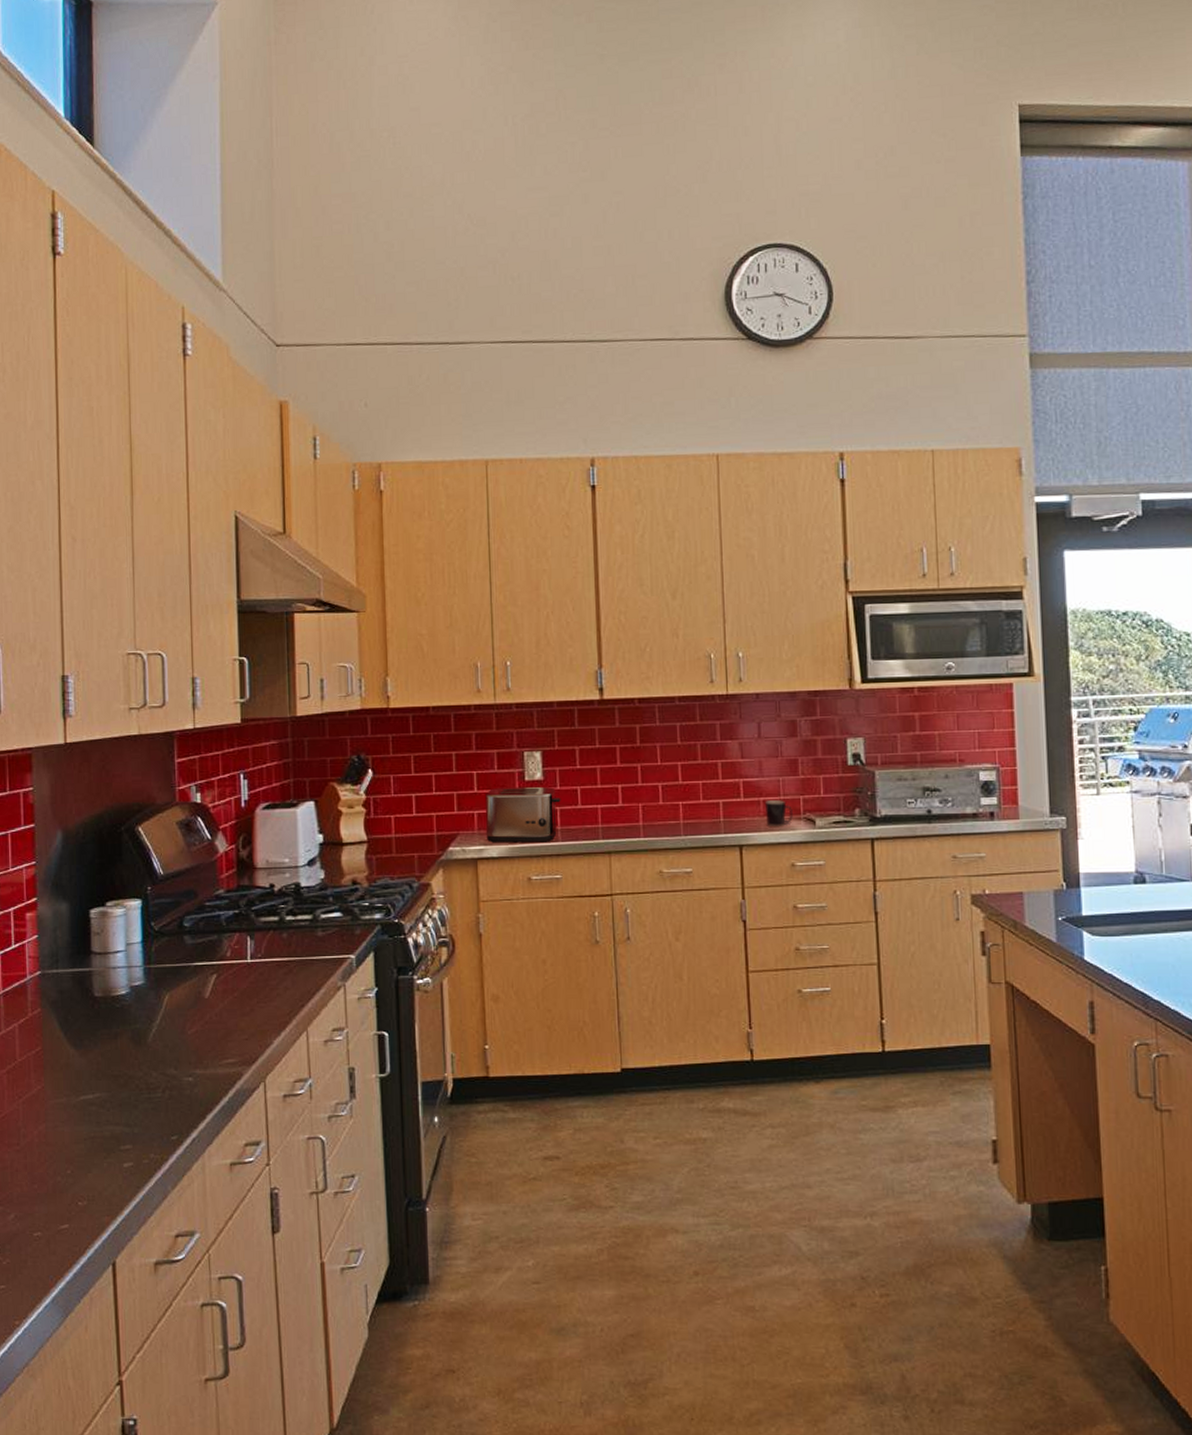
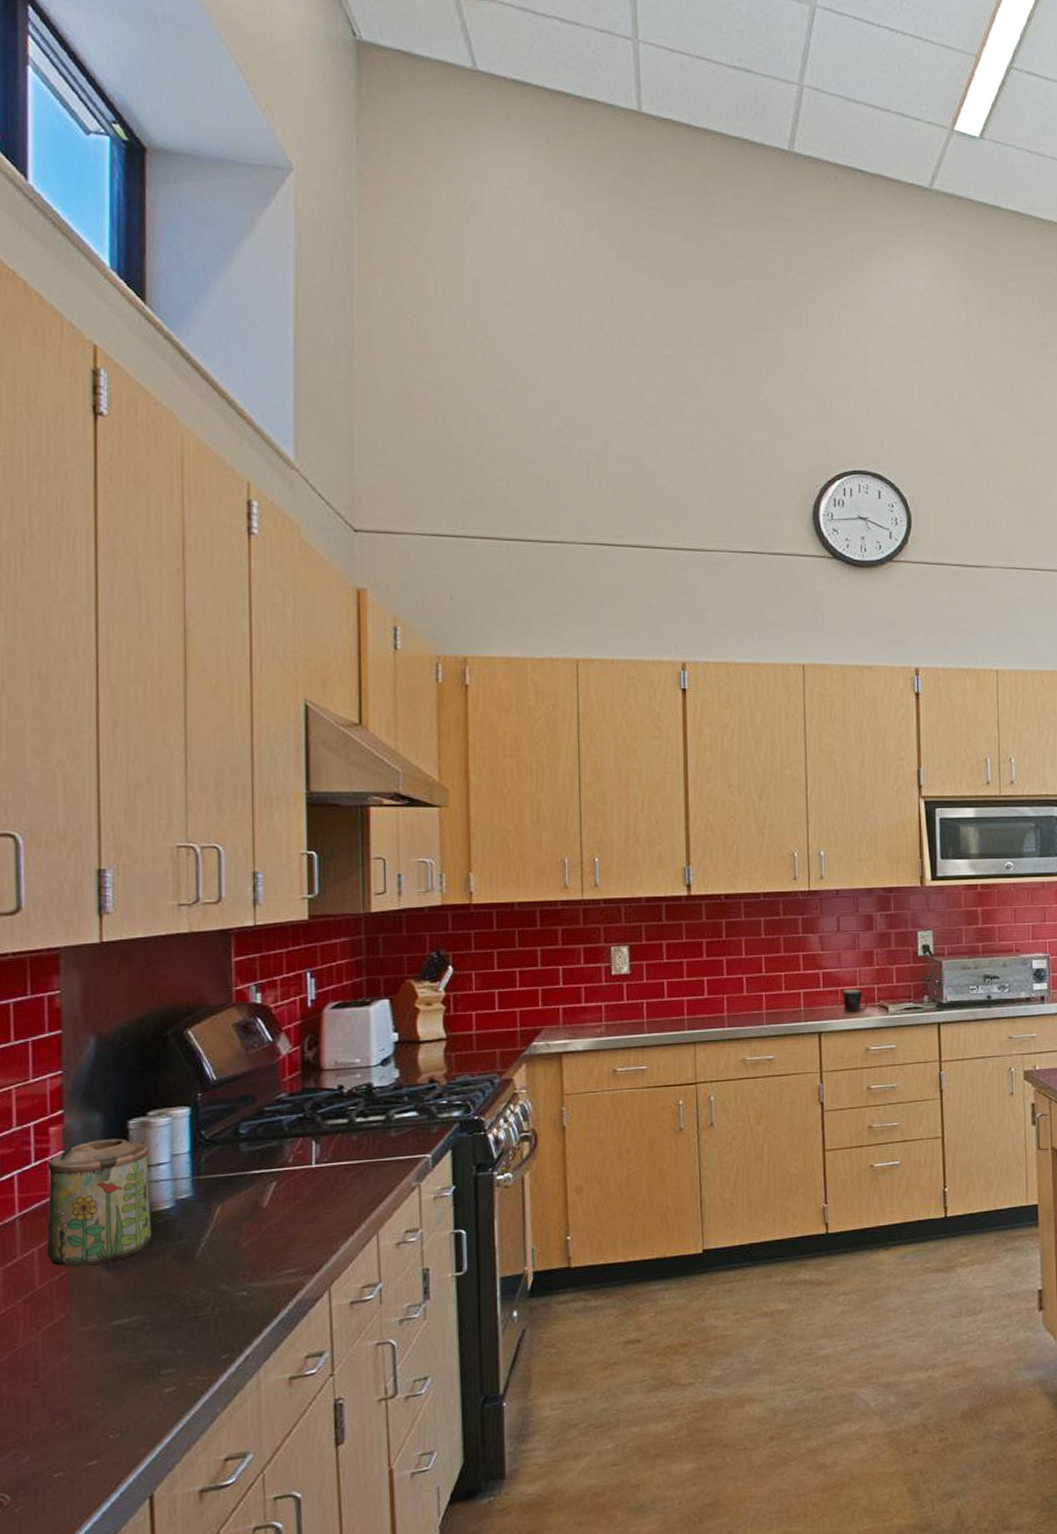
canister: none [25,926,111,1043] -> present [47,1138,152,1267]
toaster: present [484,787,561,843] -> none [570,981,648,1037]

